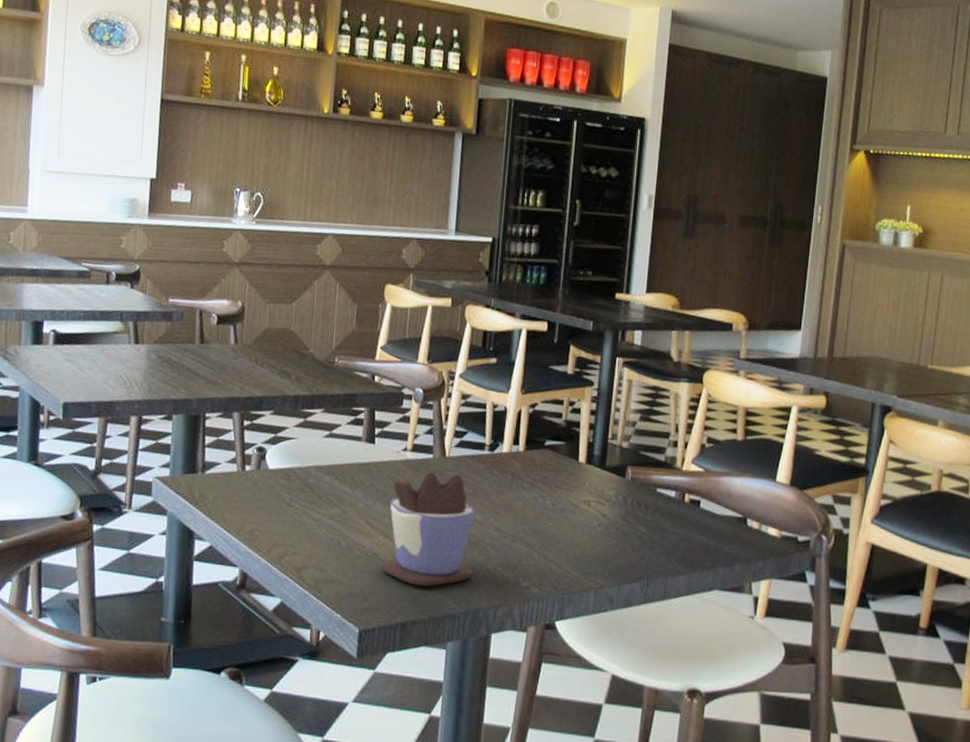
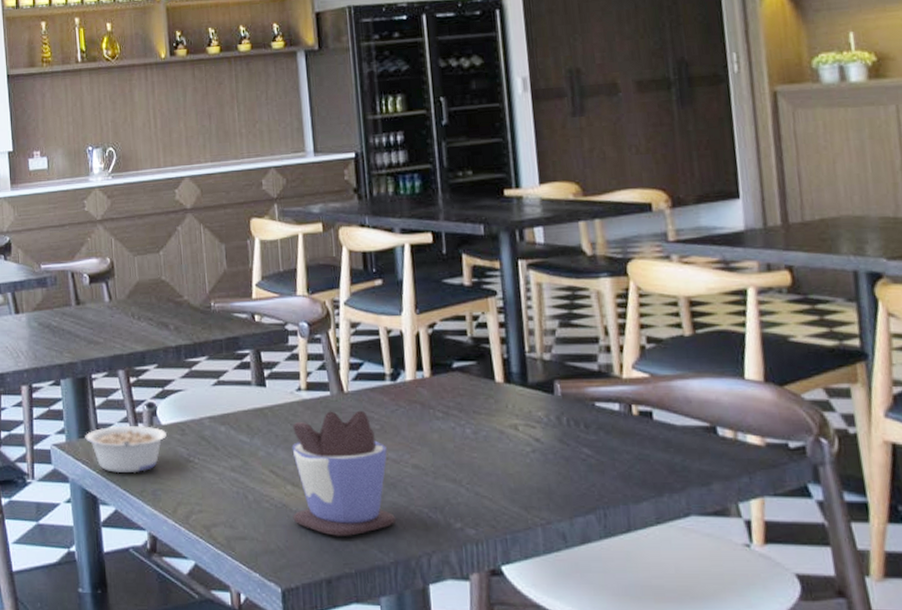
legume: none [190,465,272,513] -> present [85,425,167,474]

